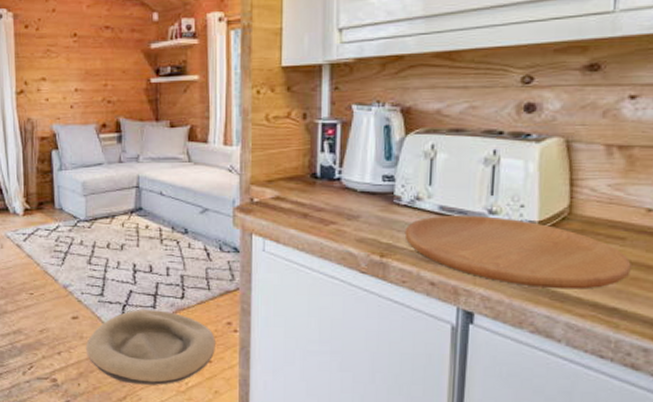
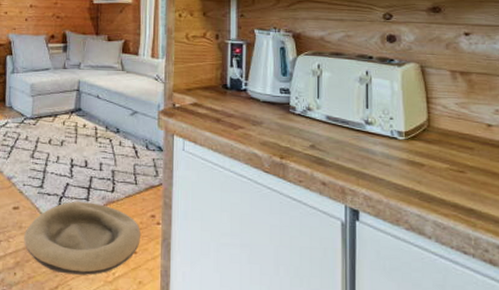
cutting board: present [404,215,631,289] -> none [299,124,480,192]

